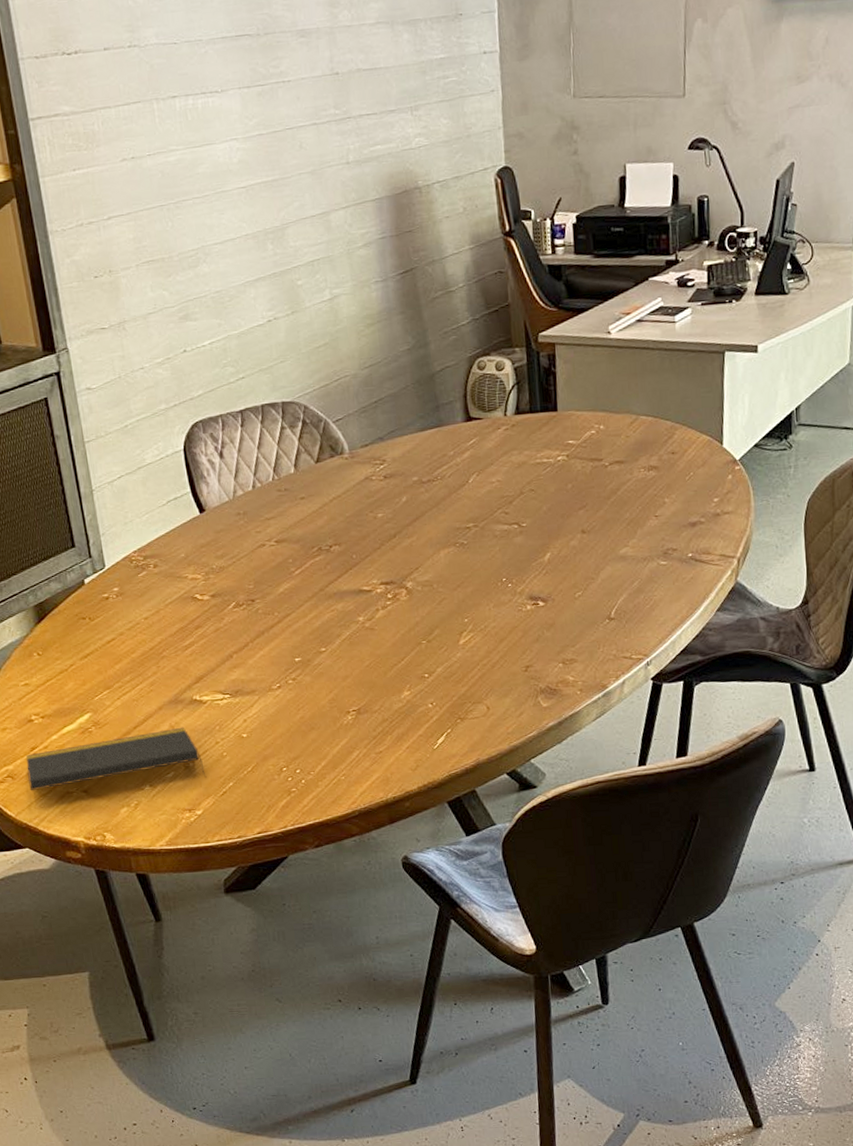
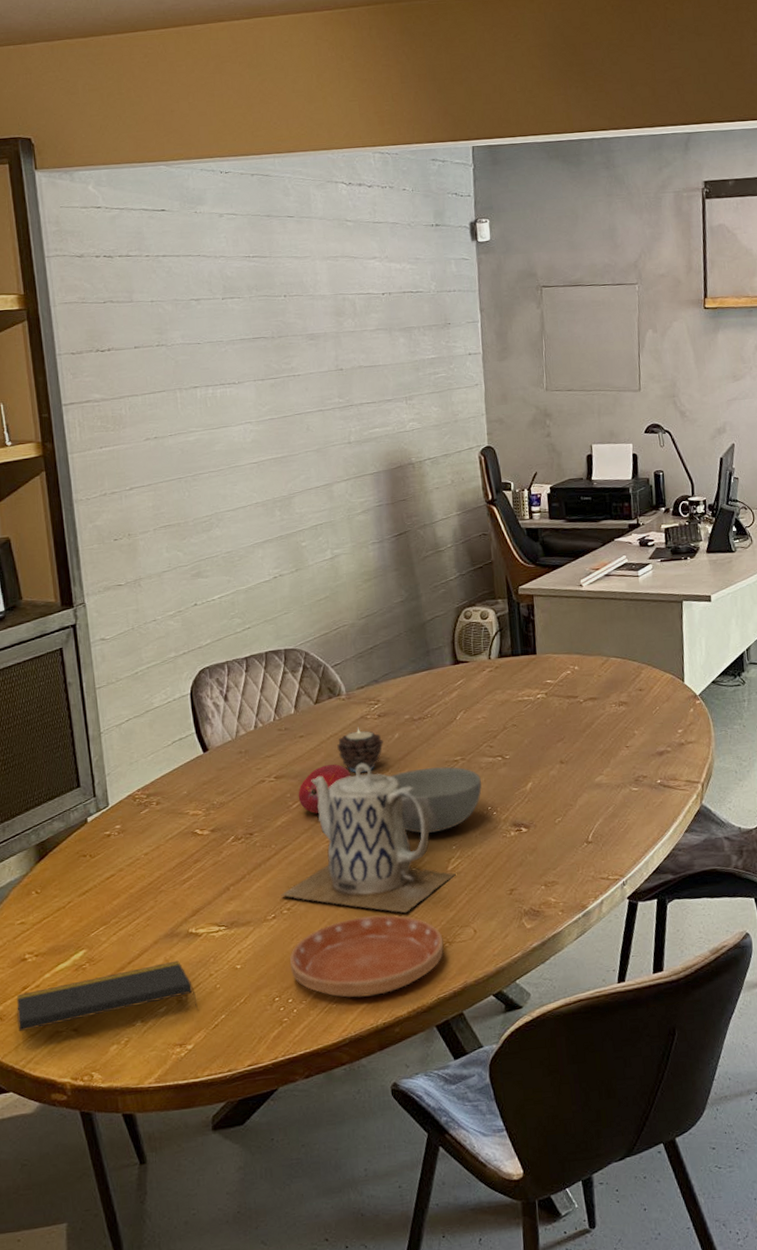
teapot: none [285,528,468,687] -> present [280,763,456,913]
saucer: none [296,688,455,771] -> present [290,915,444,998]
fruit: none [300,529,356,581] -> present [298,764,351,814]
candle: none [340,490,390,539] -> present [337,728,384,773]
bowl: none [398,534,496,604] -> present [391,766,482,833]

